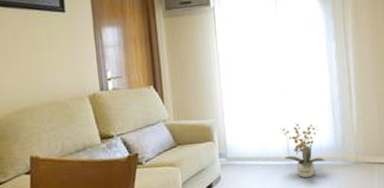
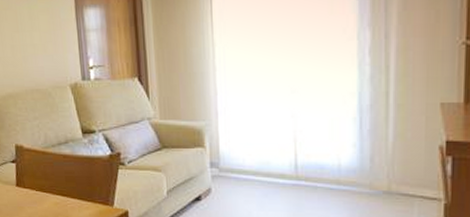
potted plant: present [279,122,325,178] -> none [285,133,345,204]

